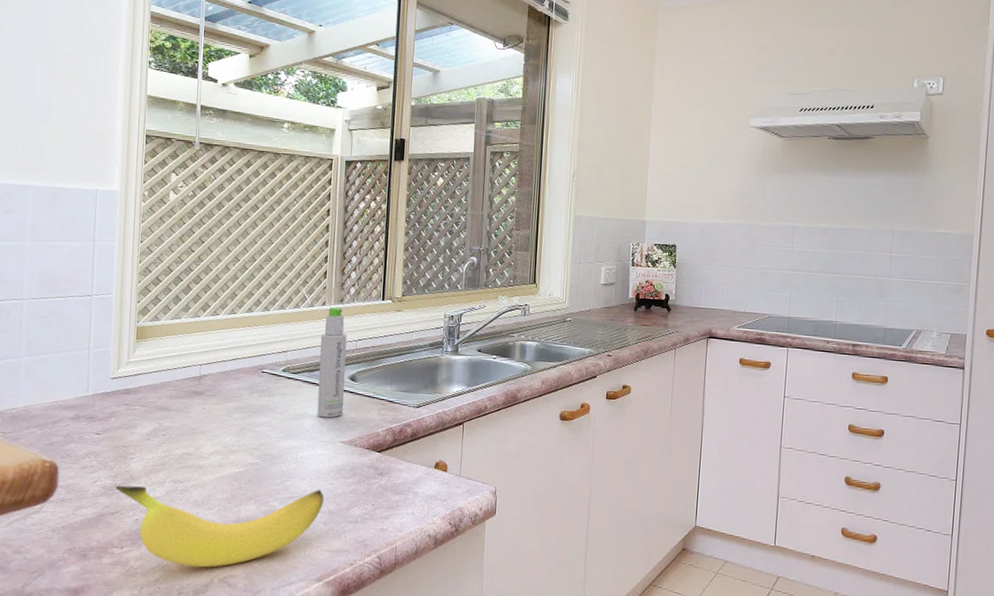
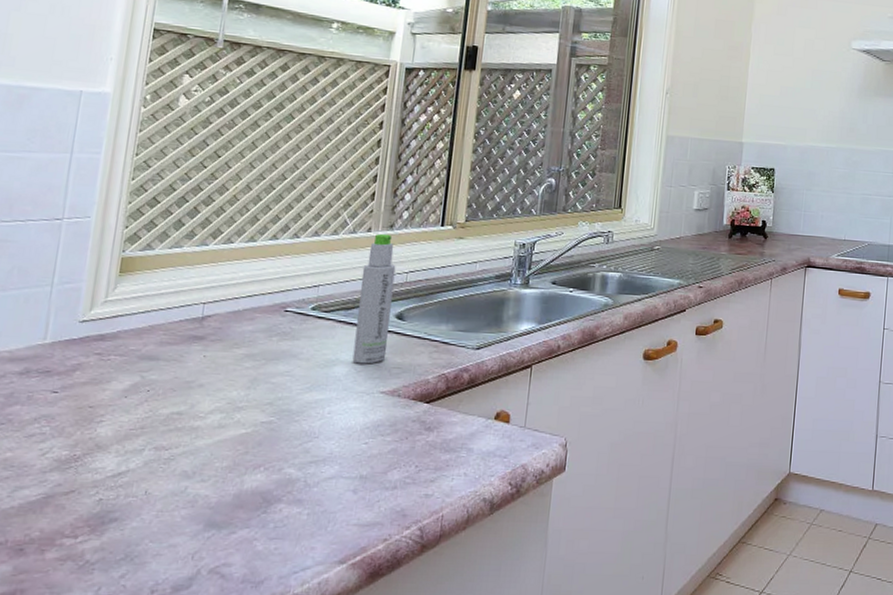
banana: present [115,485,324,568] -> none [73,451,356,556]

